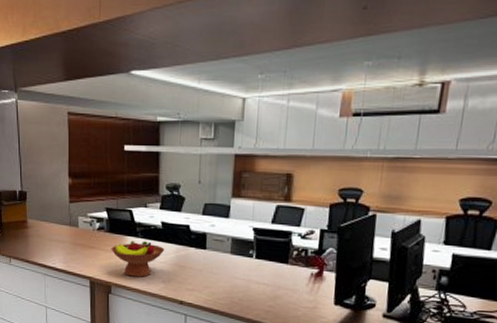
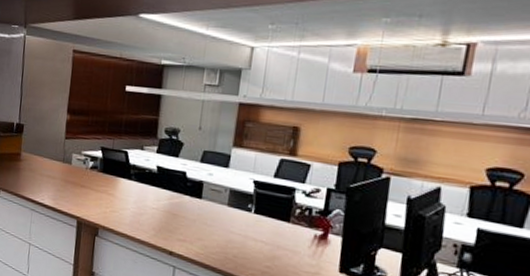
fruit bowl: present [111,240,165,277] -> none [102,183,158,222]

